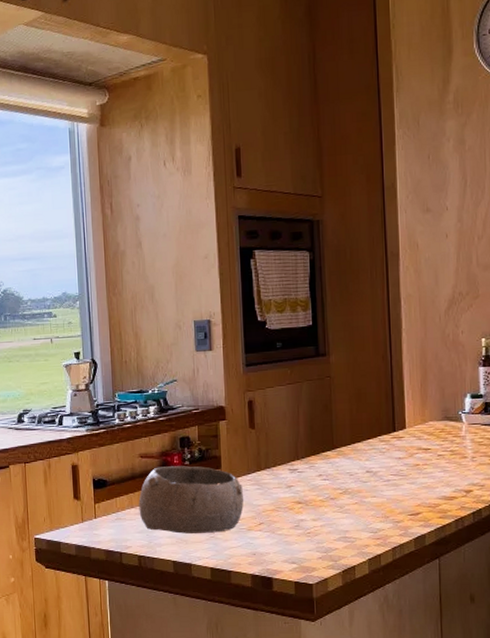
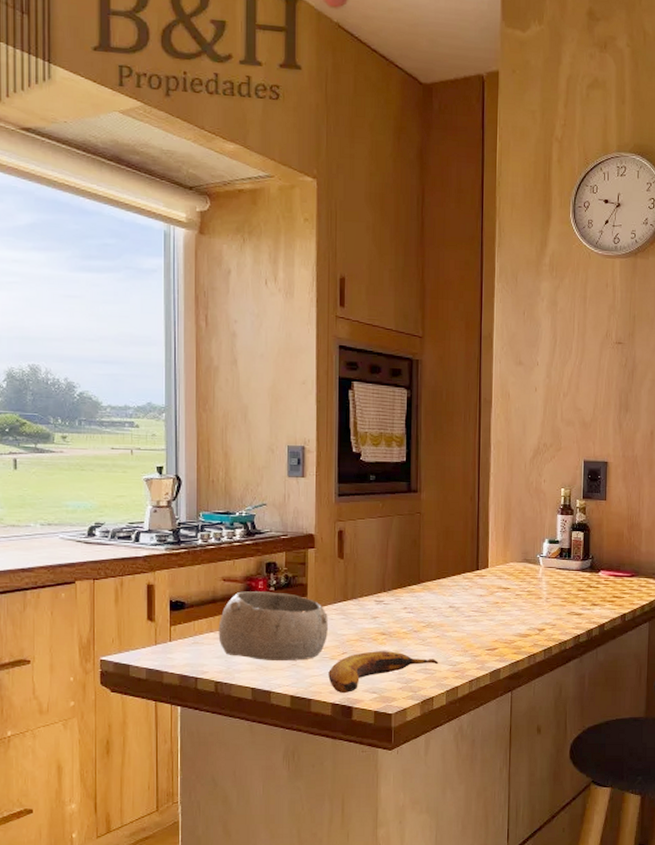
banana: none [246,520,359,565] -> present [328,651,439,694]

